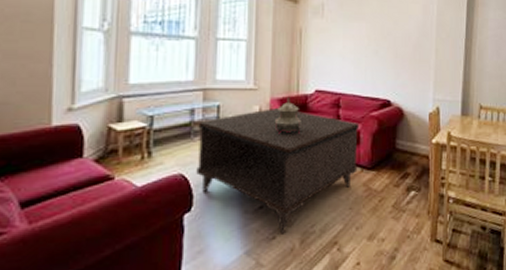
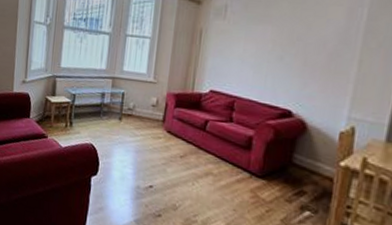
coffee table: present [196,107,360,234] -> none [102,101,253,215]
decorative urn: present [274,96,302,134] -> none [168,93,194,129]

